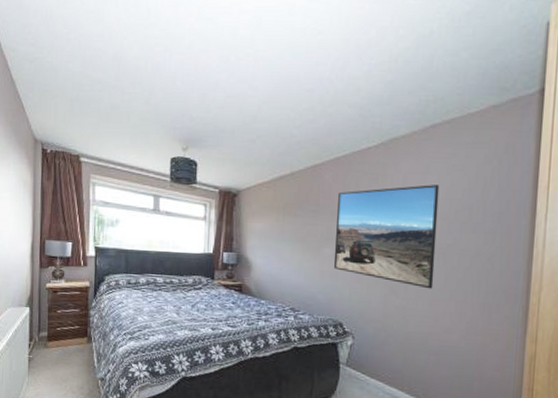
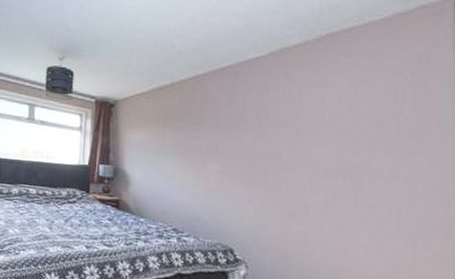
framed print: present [333,185,440,289] -> none [221,97,341,216]

